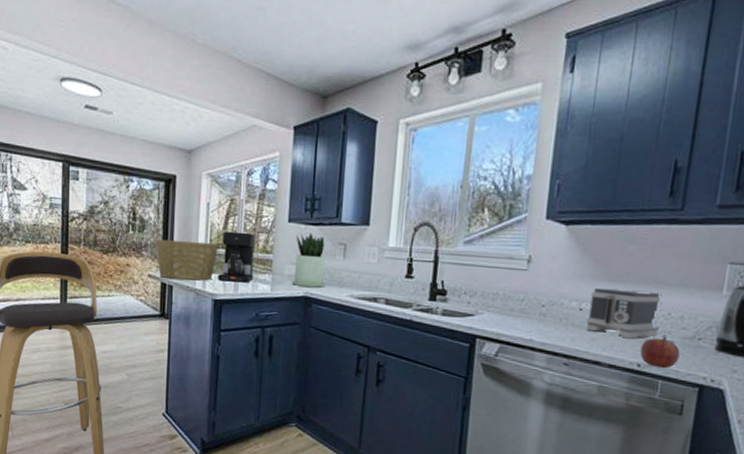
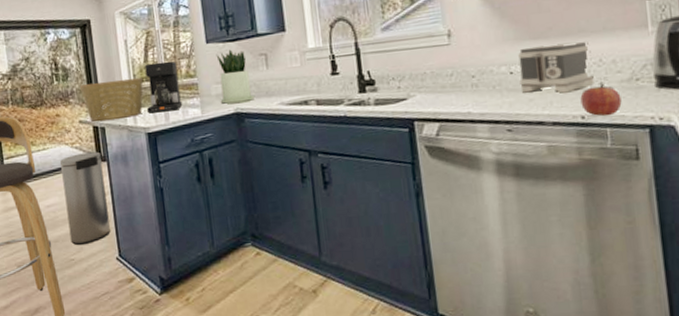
pedal bin: none [121,306,164,395] -> present [60,151,110,245]

